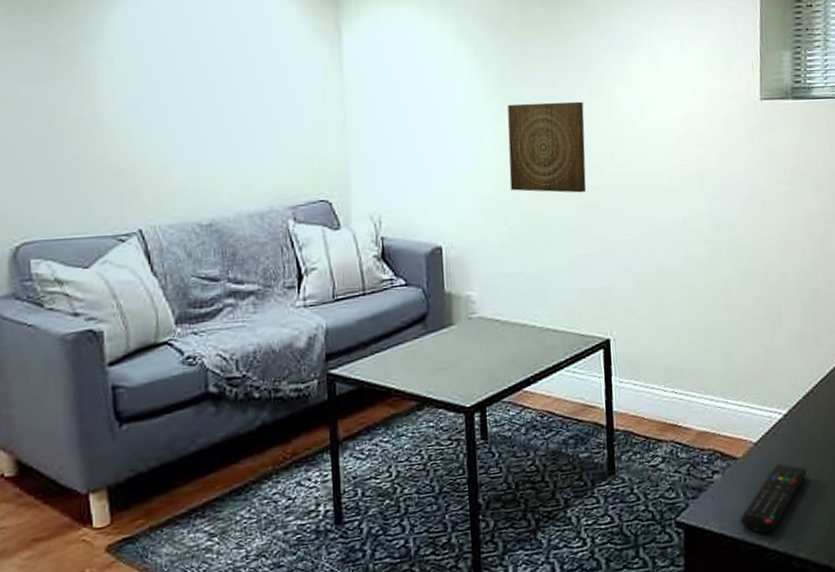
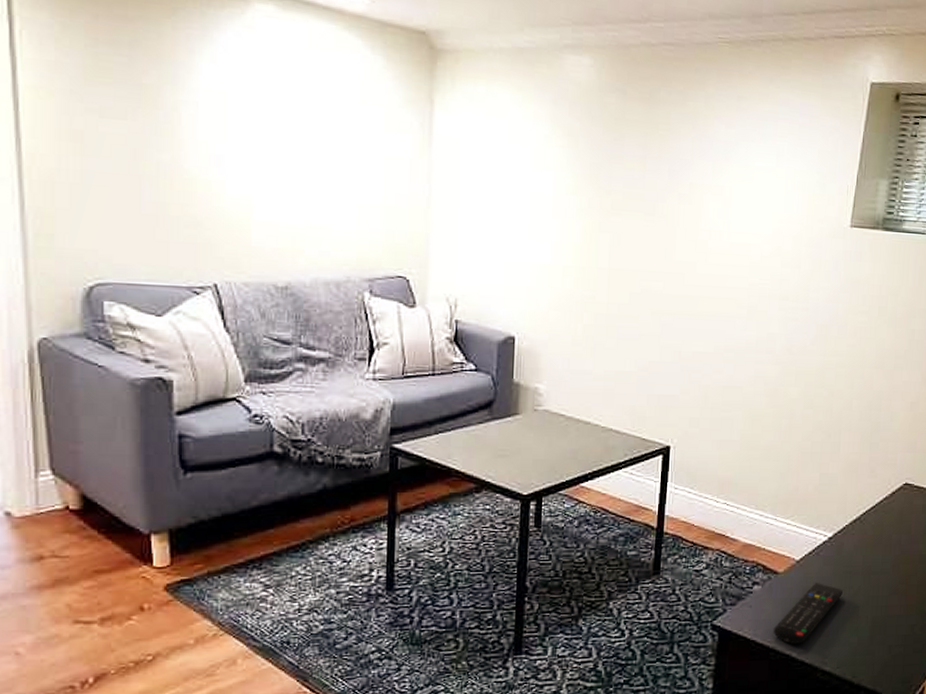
wall art: present [507,101,587,193] -> none [589,201,672,300]

